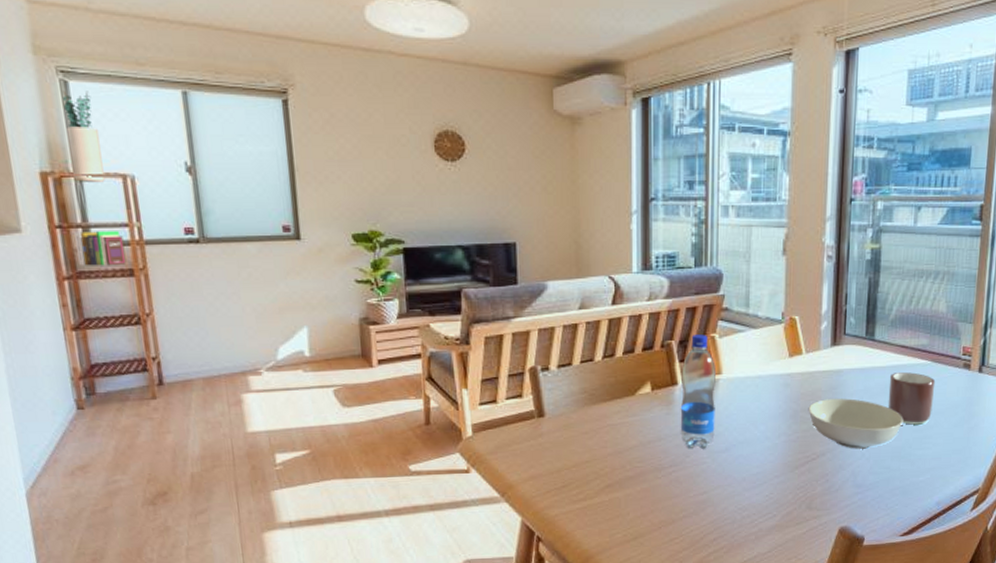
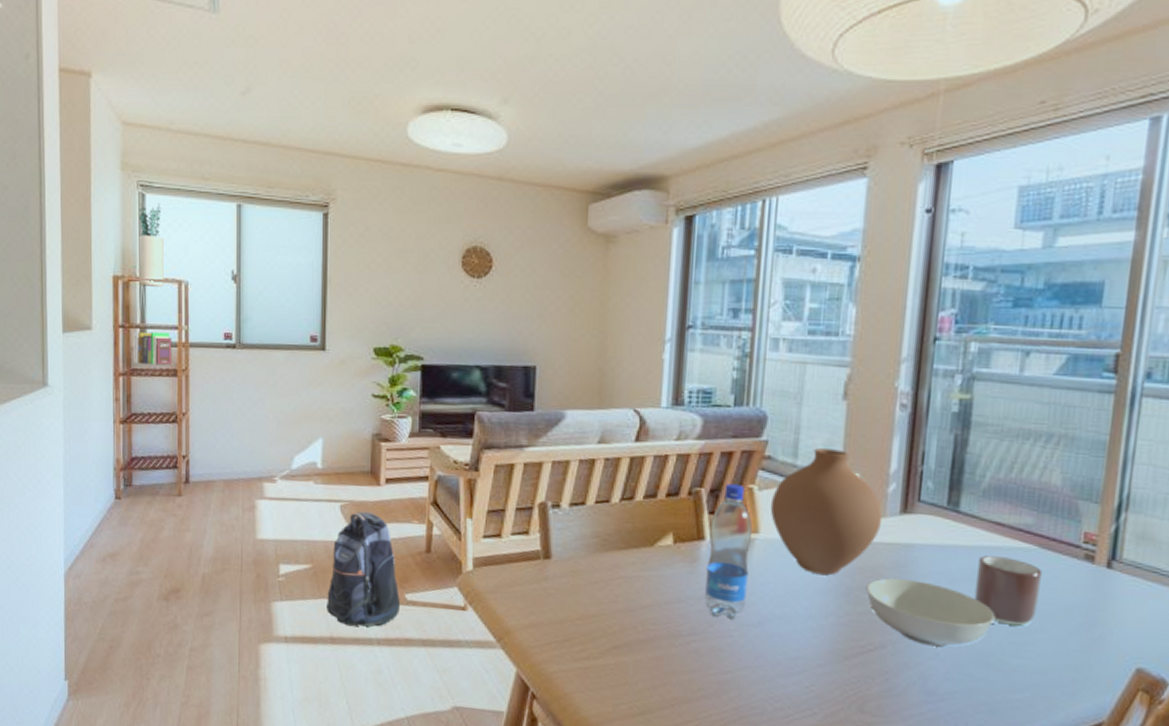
backpack: none [329,394,406,503] -> present [327,512,401,627]
vase: none [729,298,818,403] -> present [770,448,883,576]

